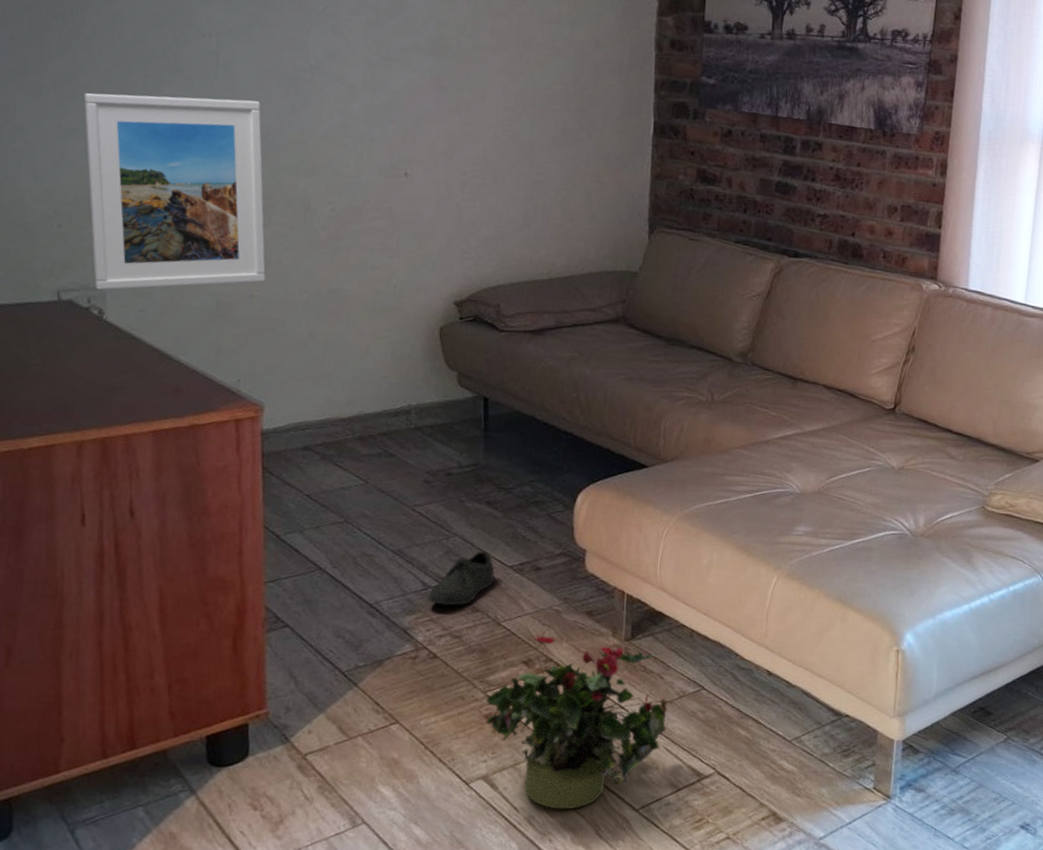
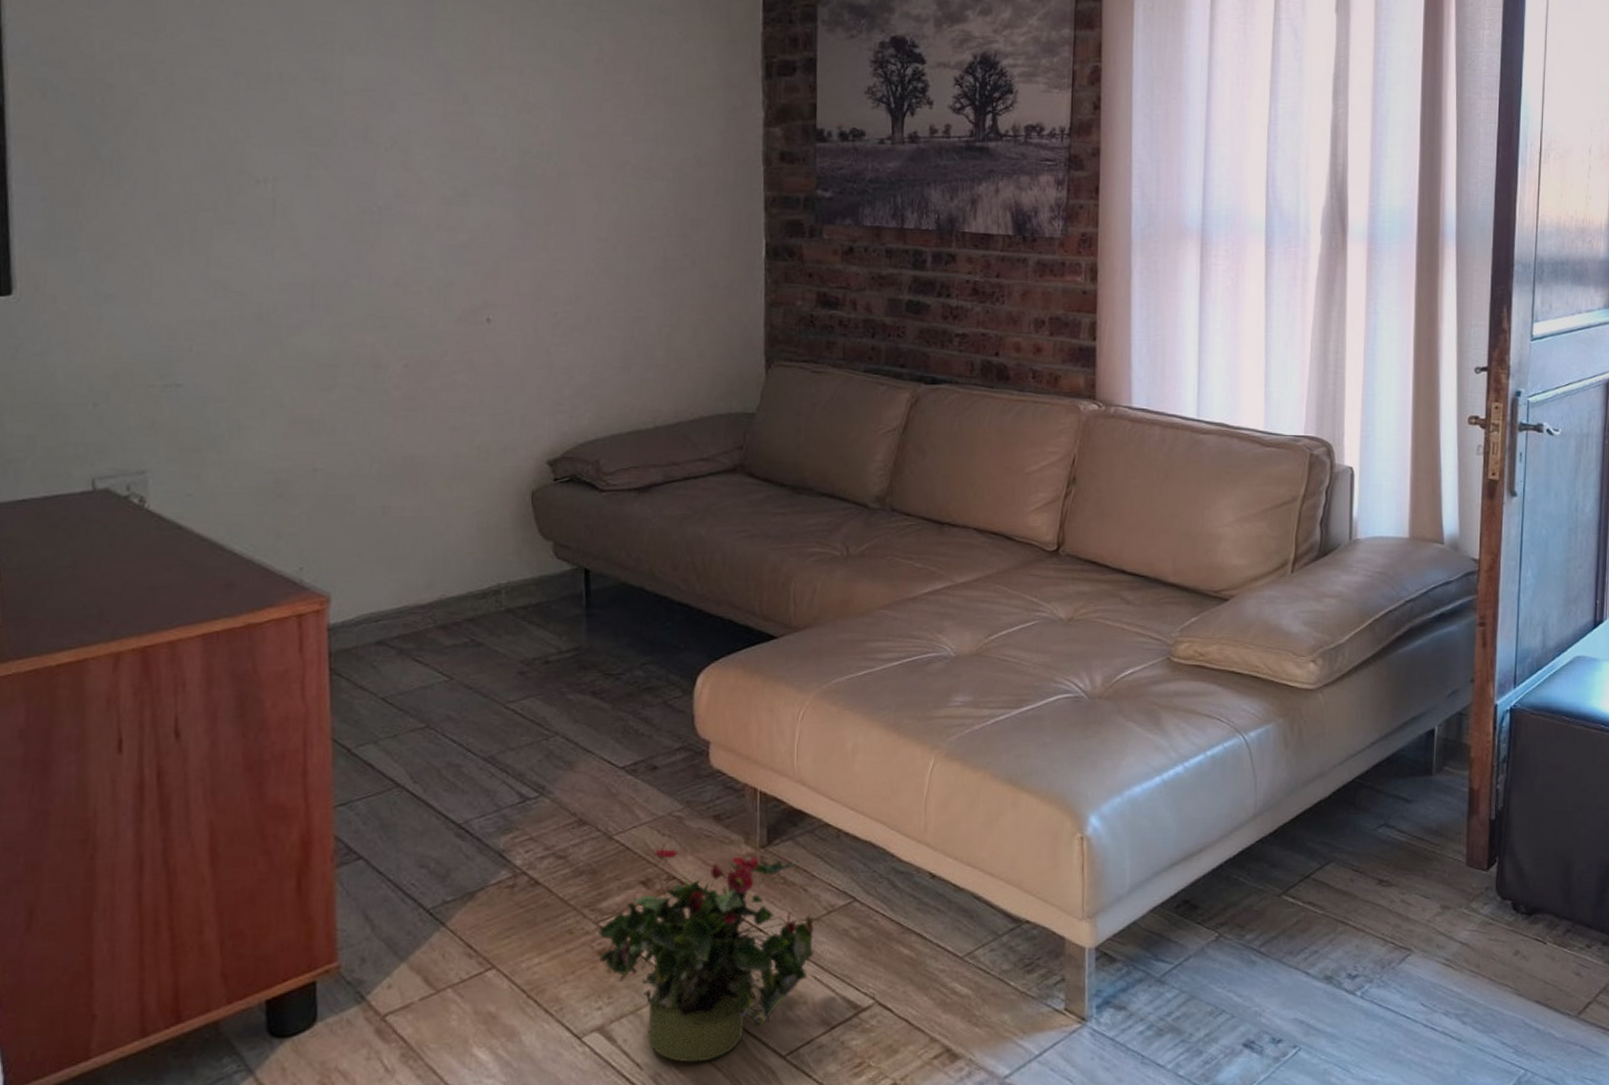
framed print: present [83,93,266,290] -> none [123,249,331,475]
shoe: present [427,543,495,606] -> none [525,744,604,820]

